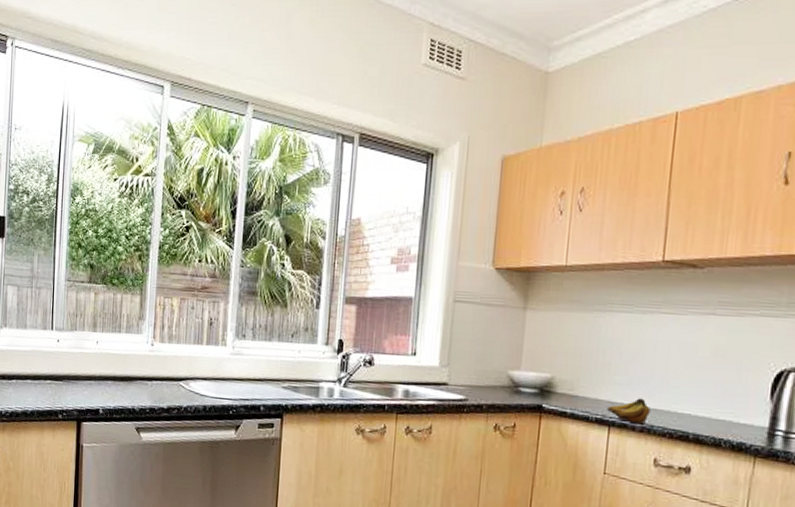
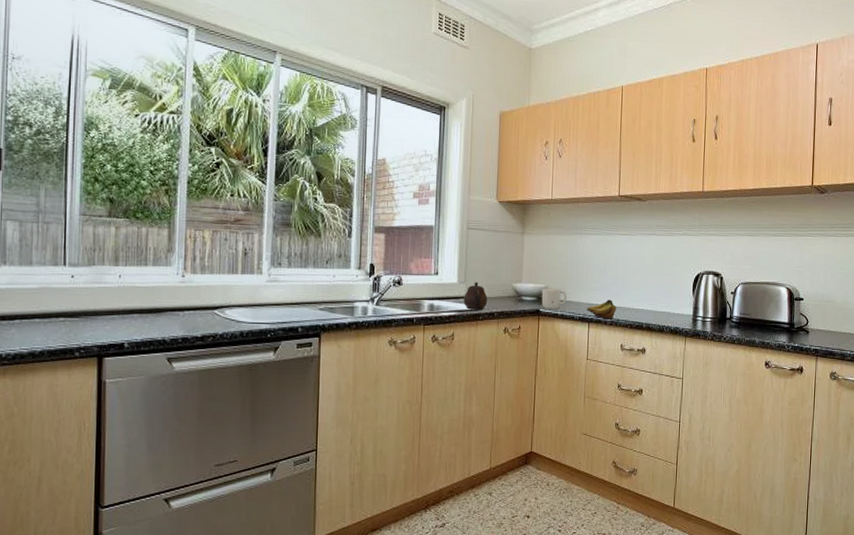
teapot: none [445,366,476,401] -> present [463,282,488,310]
mug: none [545,378,581,406] -> present [541,288,567,310]

